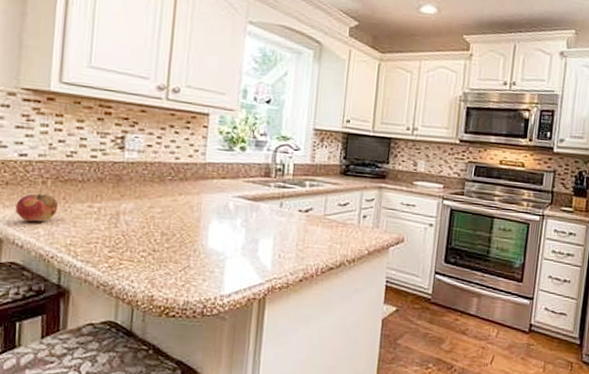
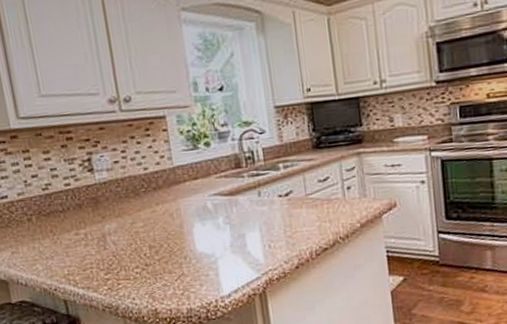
fruit: present [15,194,59,222] -> none [10,231,49,260]

